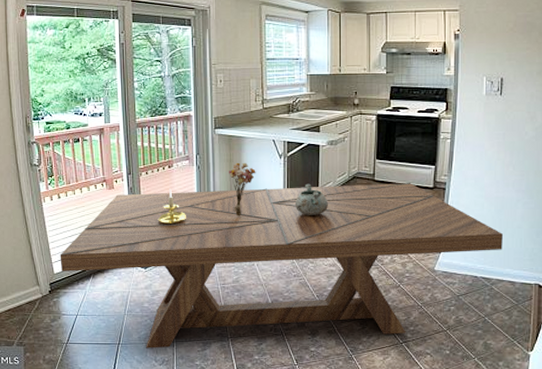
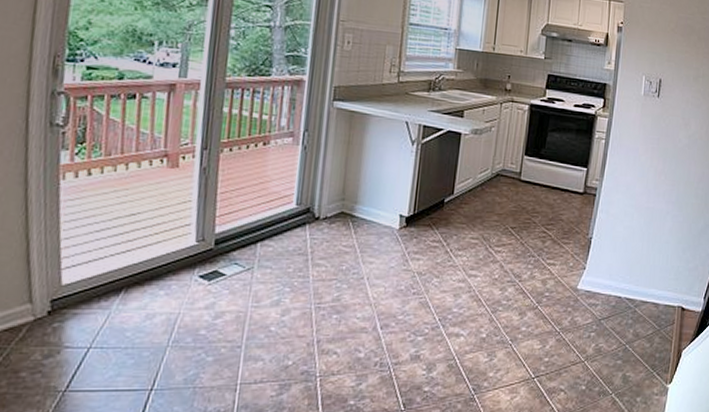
dining table: present [60,182,503,349] -> none [74,176,650,395]
candle holder: present [157,188,186,226] -> none [237,172,279,222]
bouquet: present [229,162,256,216] -> none [344,145,380,215]
decorative bowl: present [296,183,328,215] -> none [424,178,465,218]

